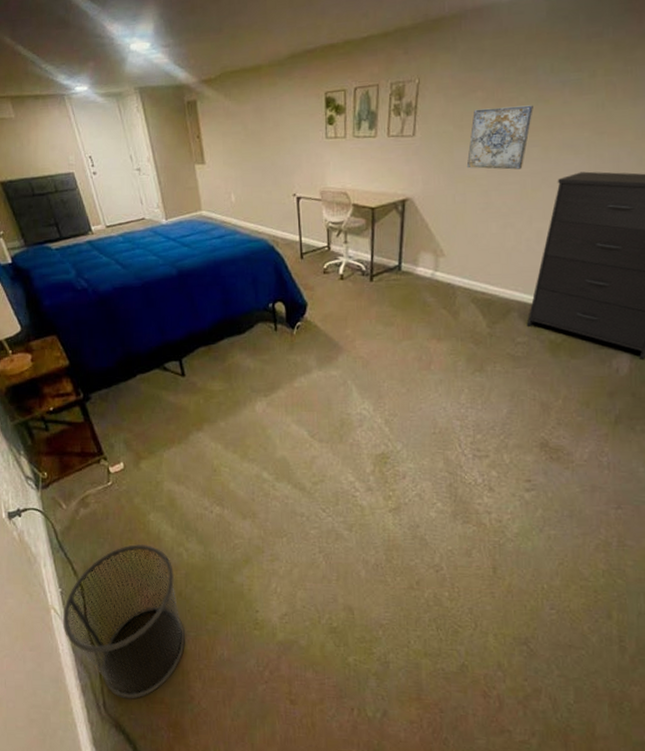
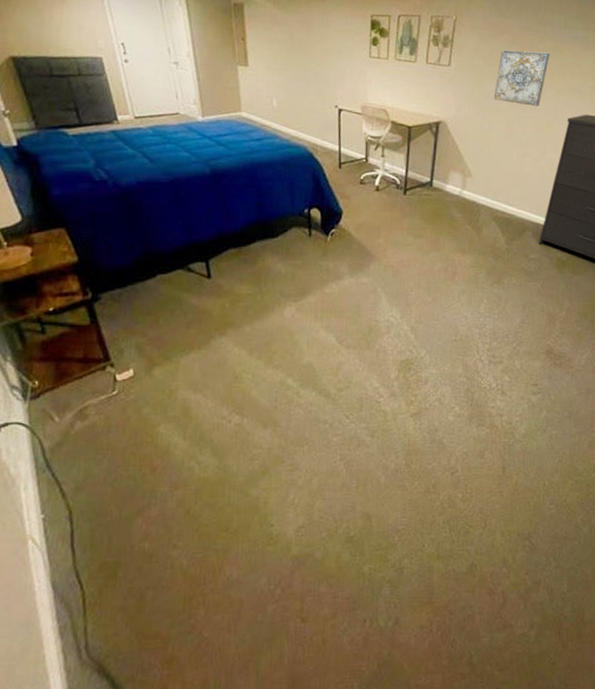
waste bin: present [62,543,186,699] -> none [41,458,191,637]

